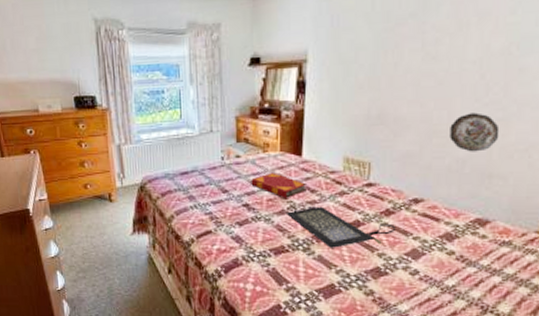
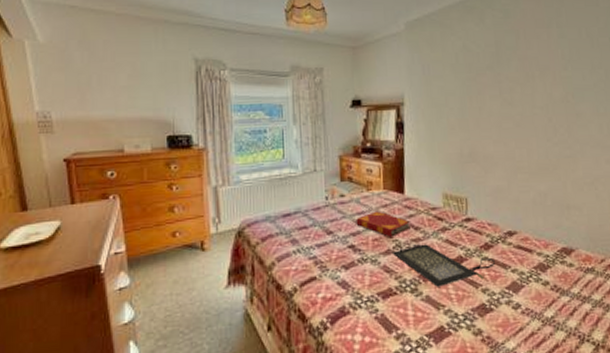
decorative plate: present [450,112,500,152] -> none [530,151,570,186]

